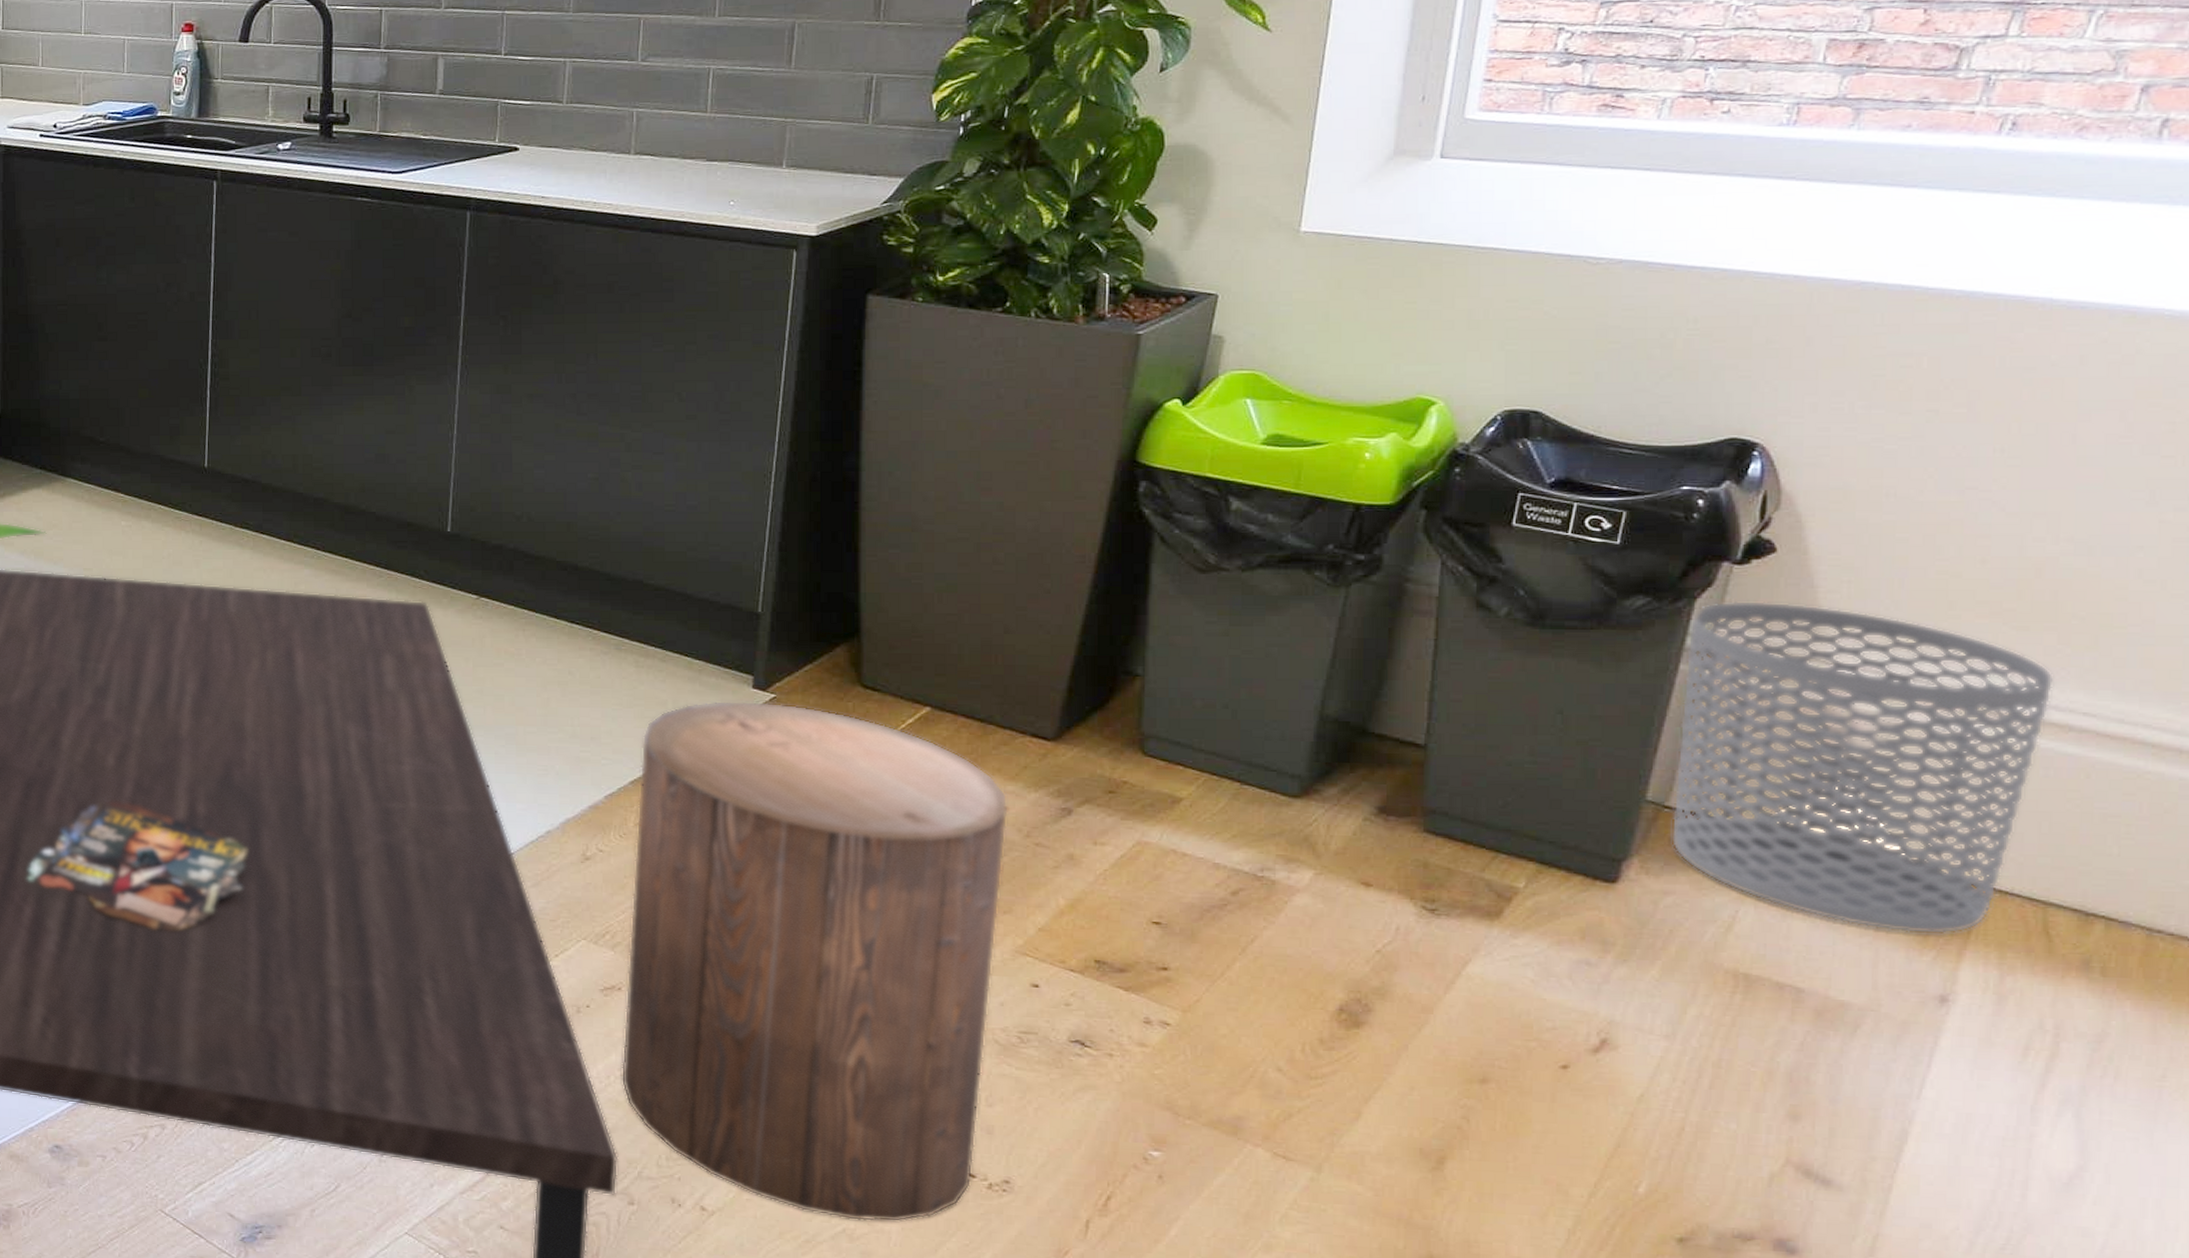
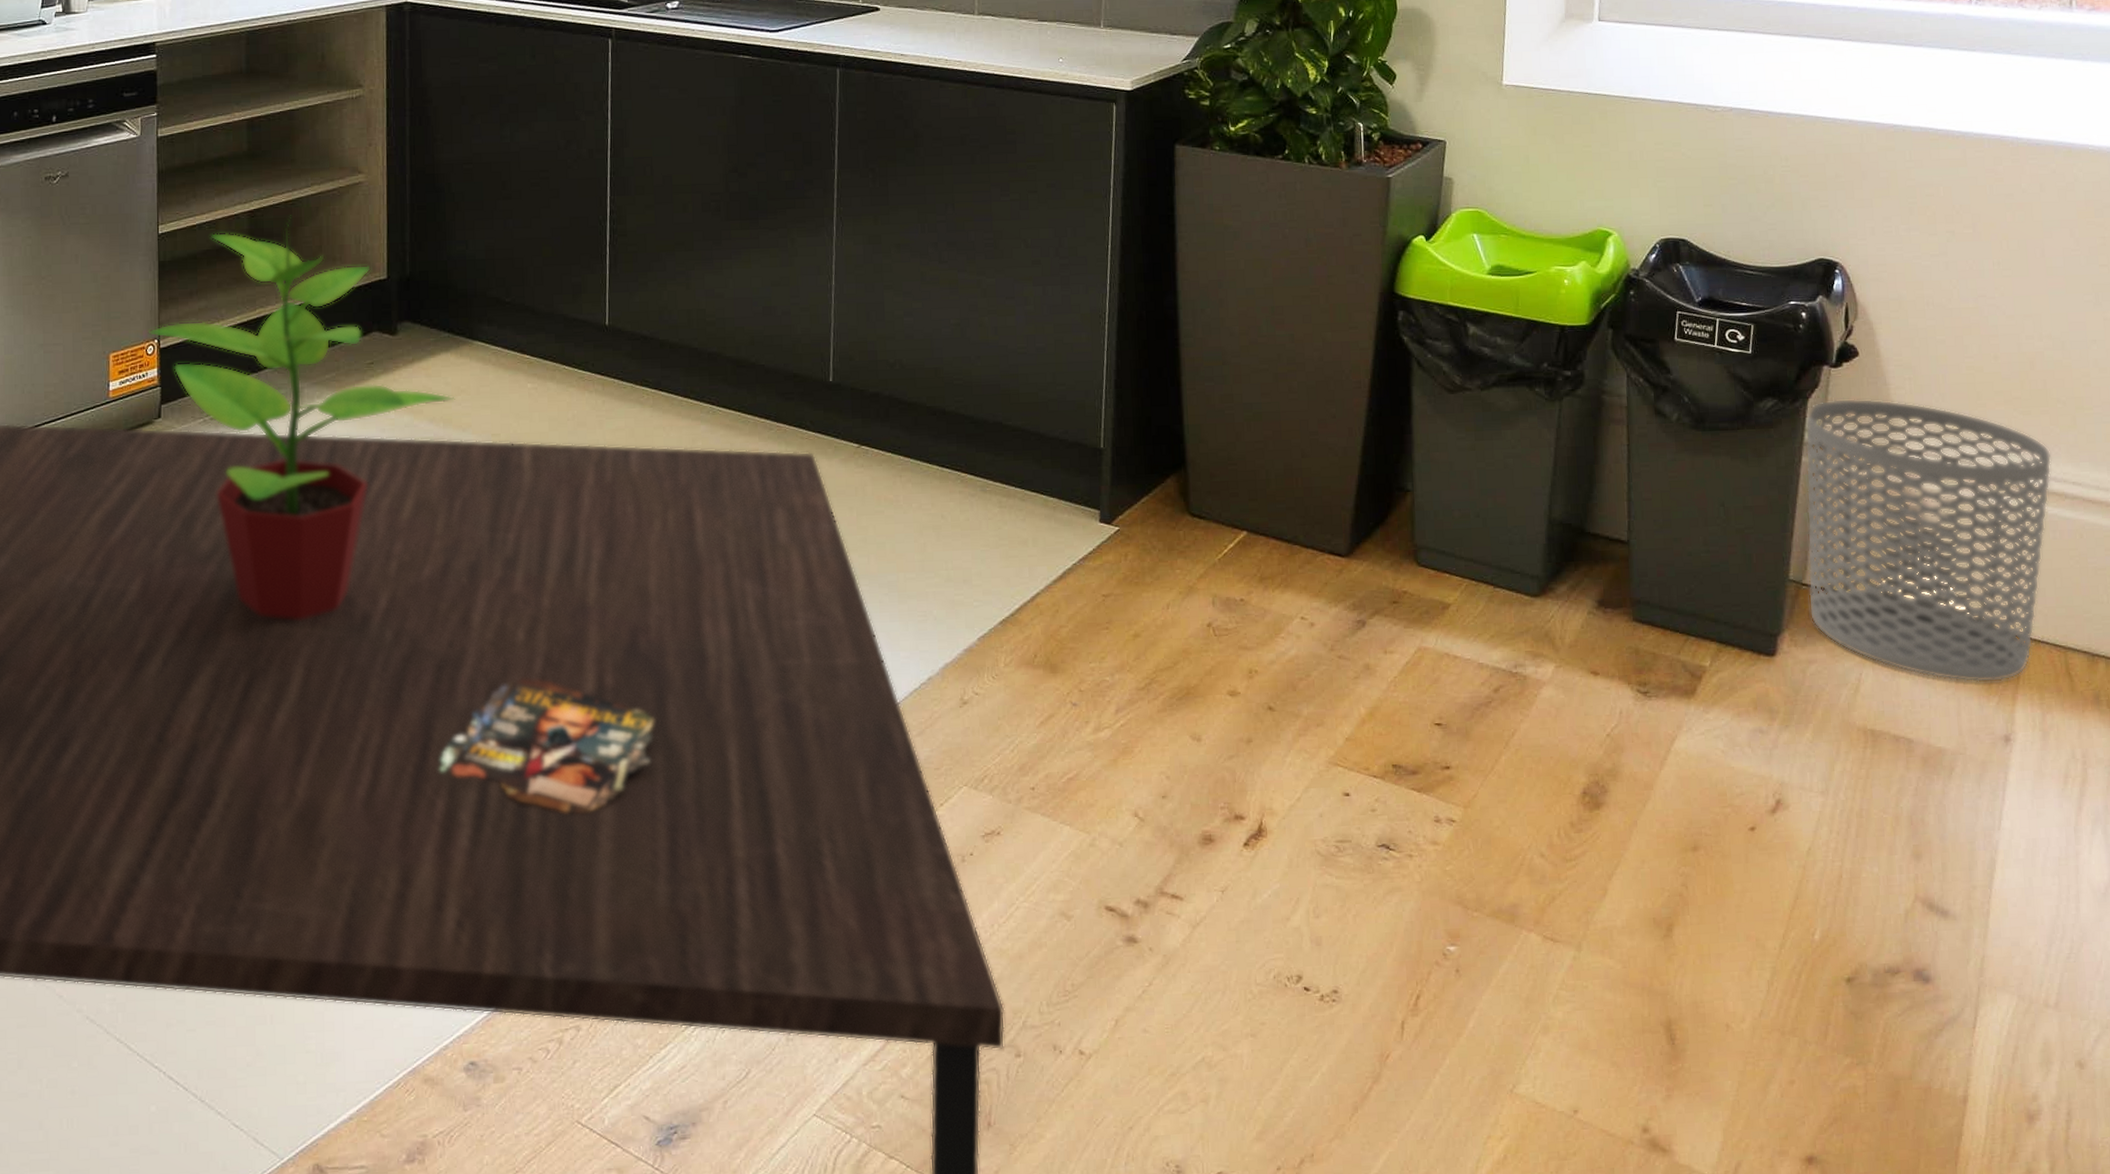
stool: present [620,700,1008,1222] -> none [1003,534,1315,1048]

